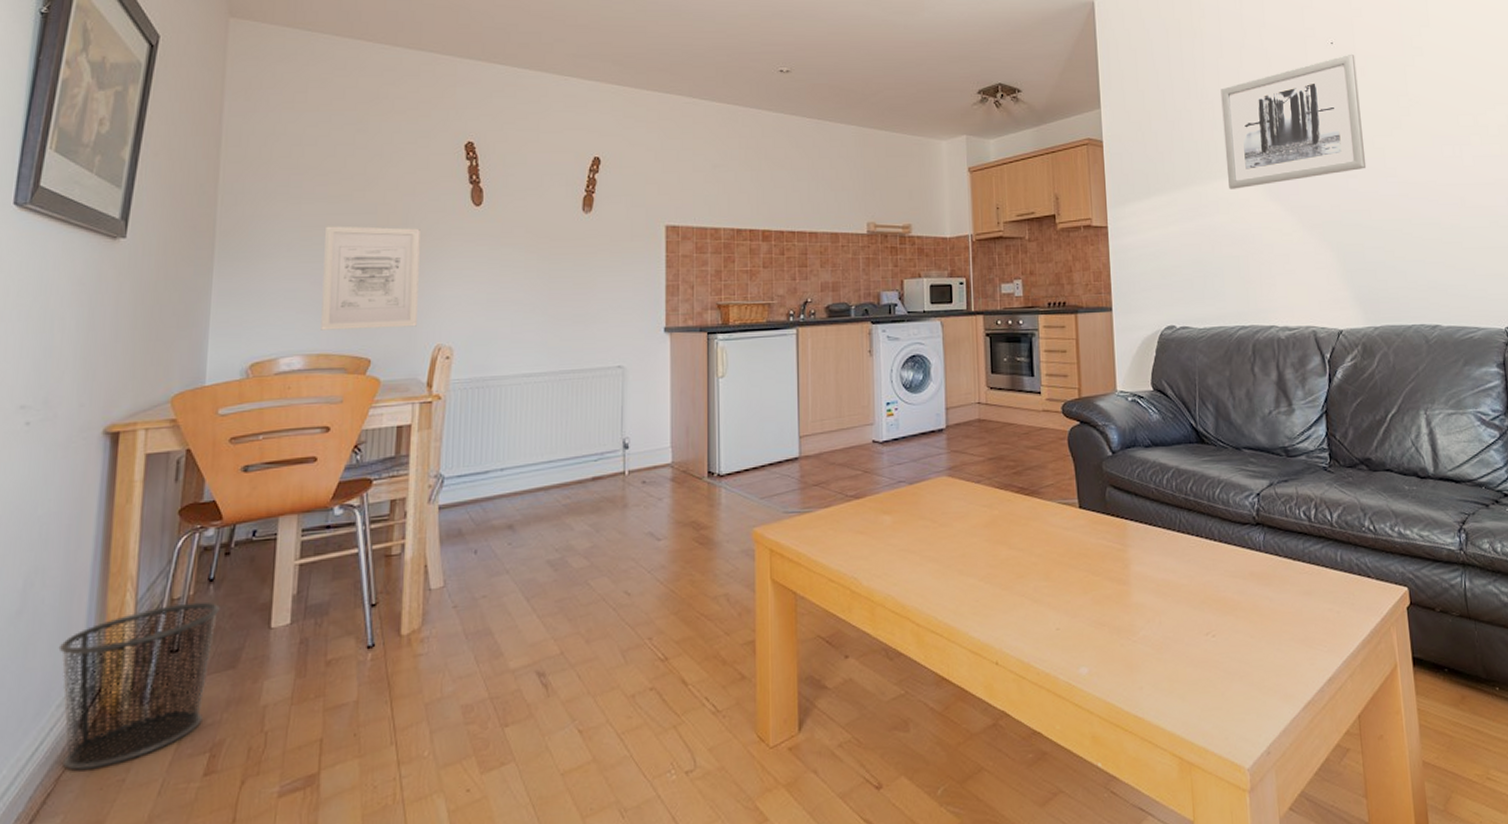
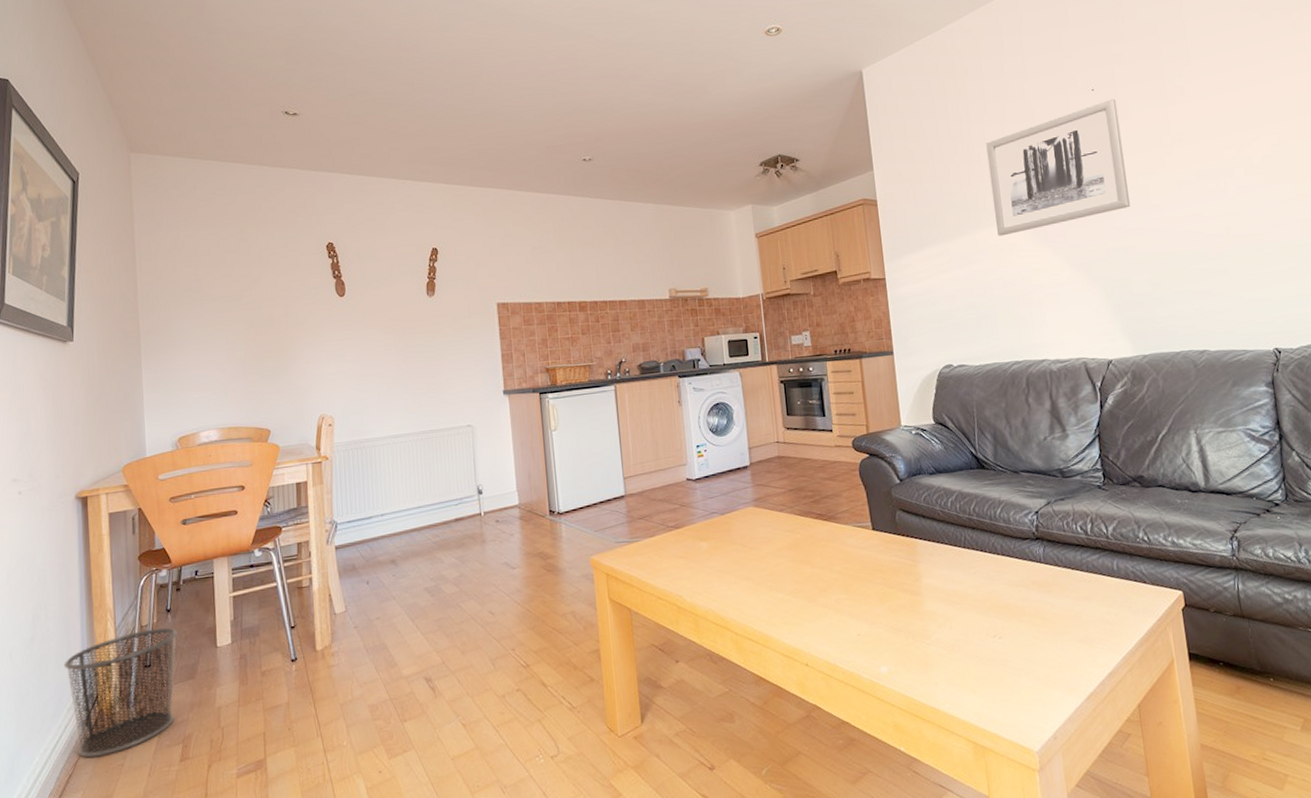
wall art: present [321,225,420,331] -> none [224,318,303,408]

